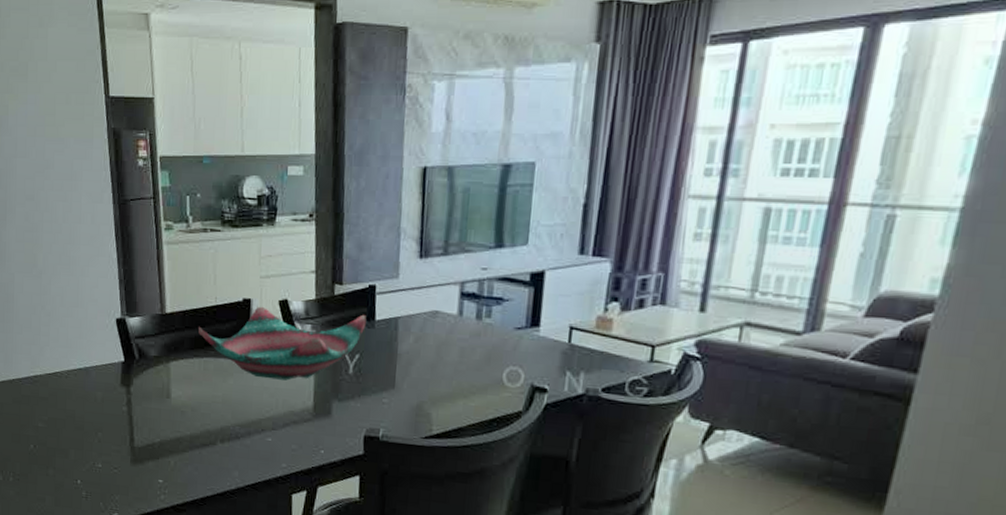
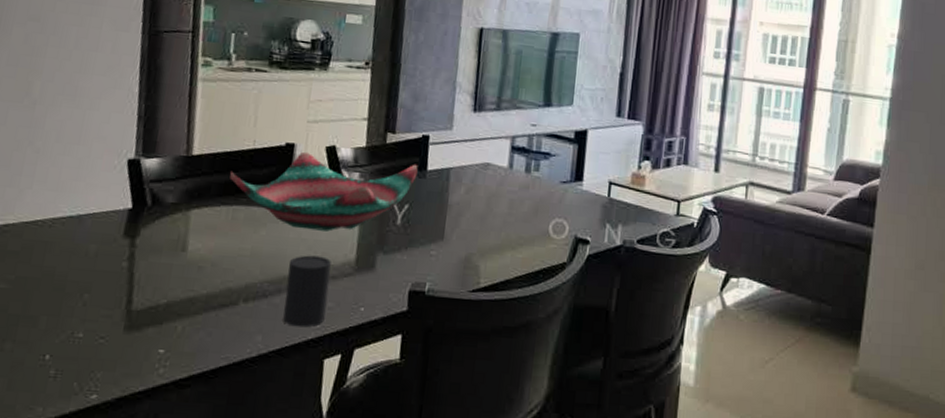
cup: none [254,402,292,466] -> present [283,255,331,328]

